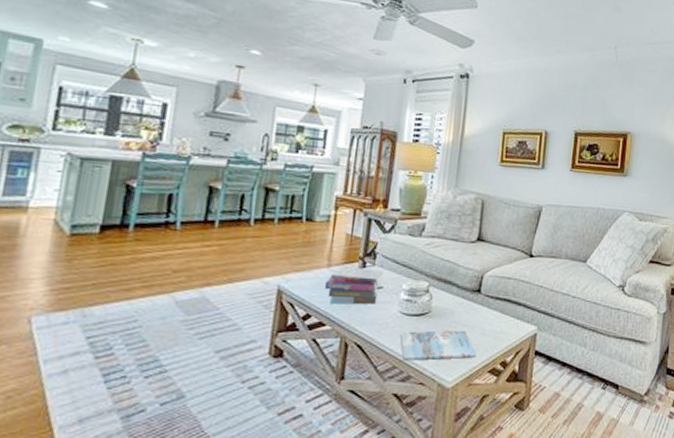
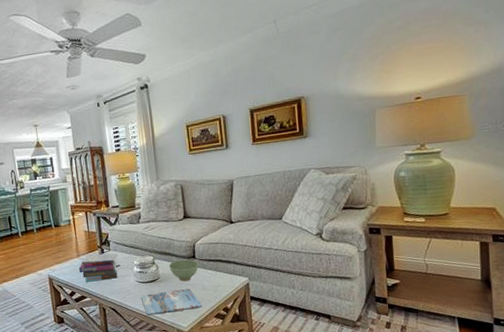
bowl: none [445,292,483,321] -> present [168,259,199,282]

